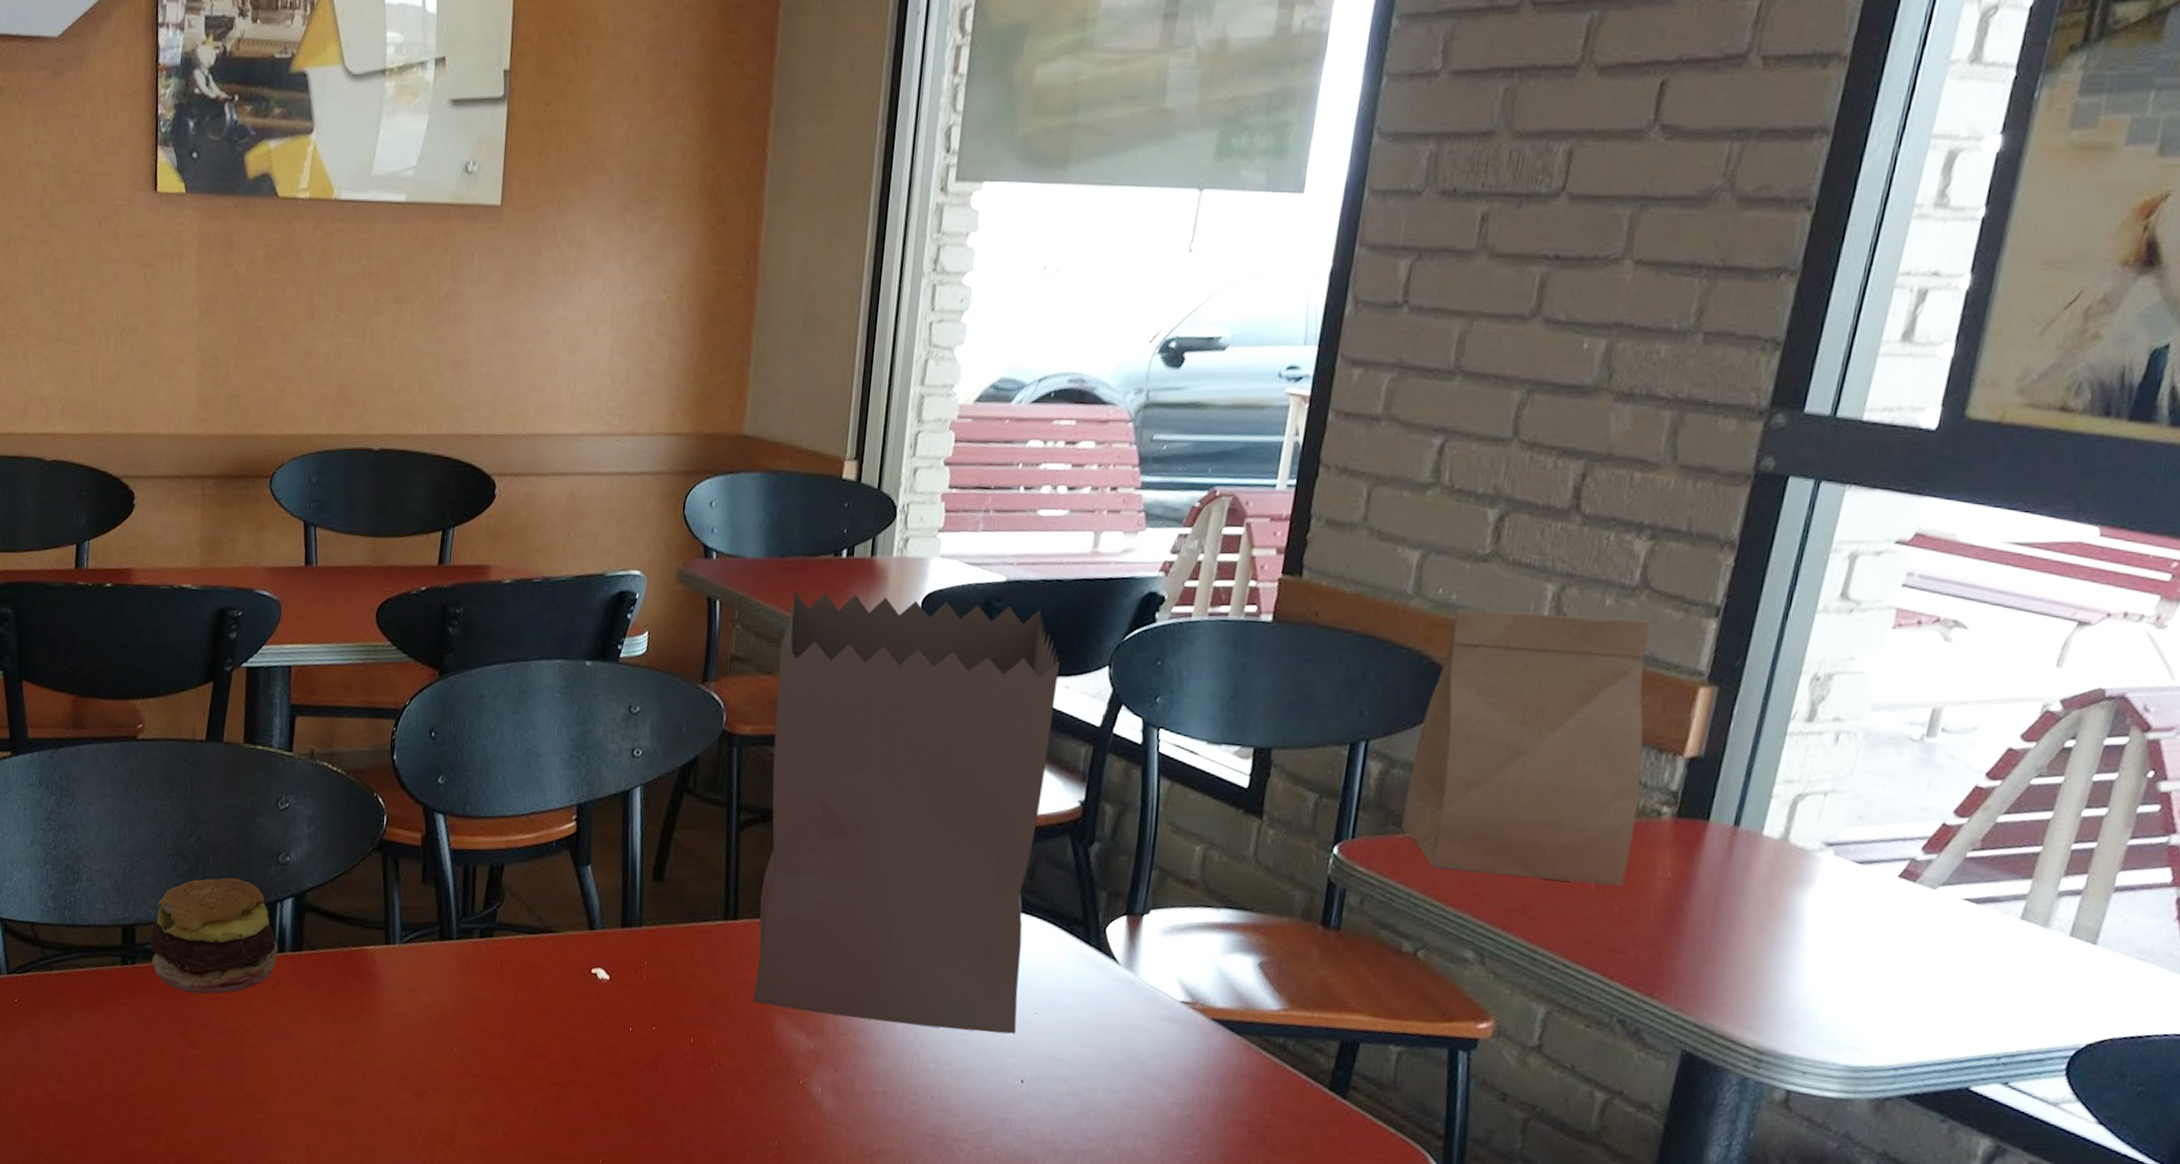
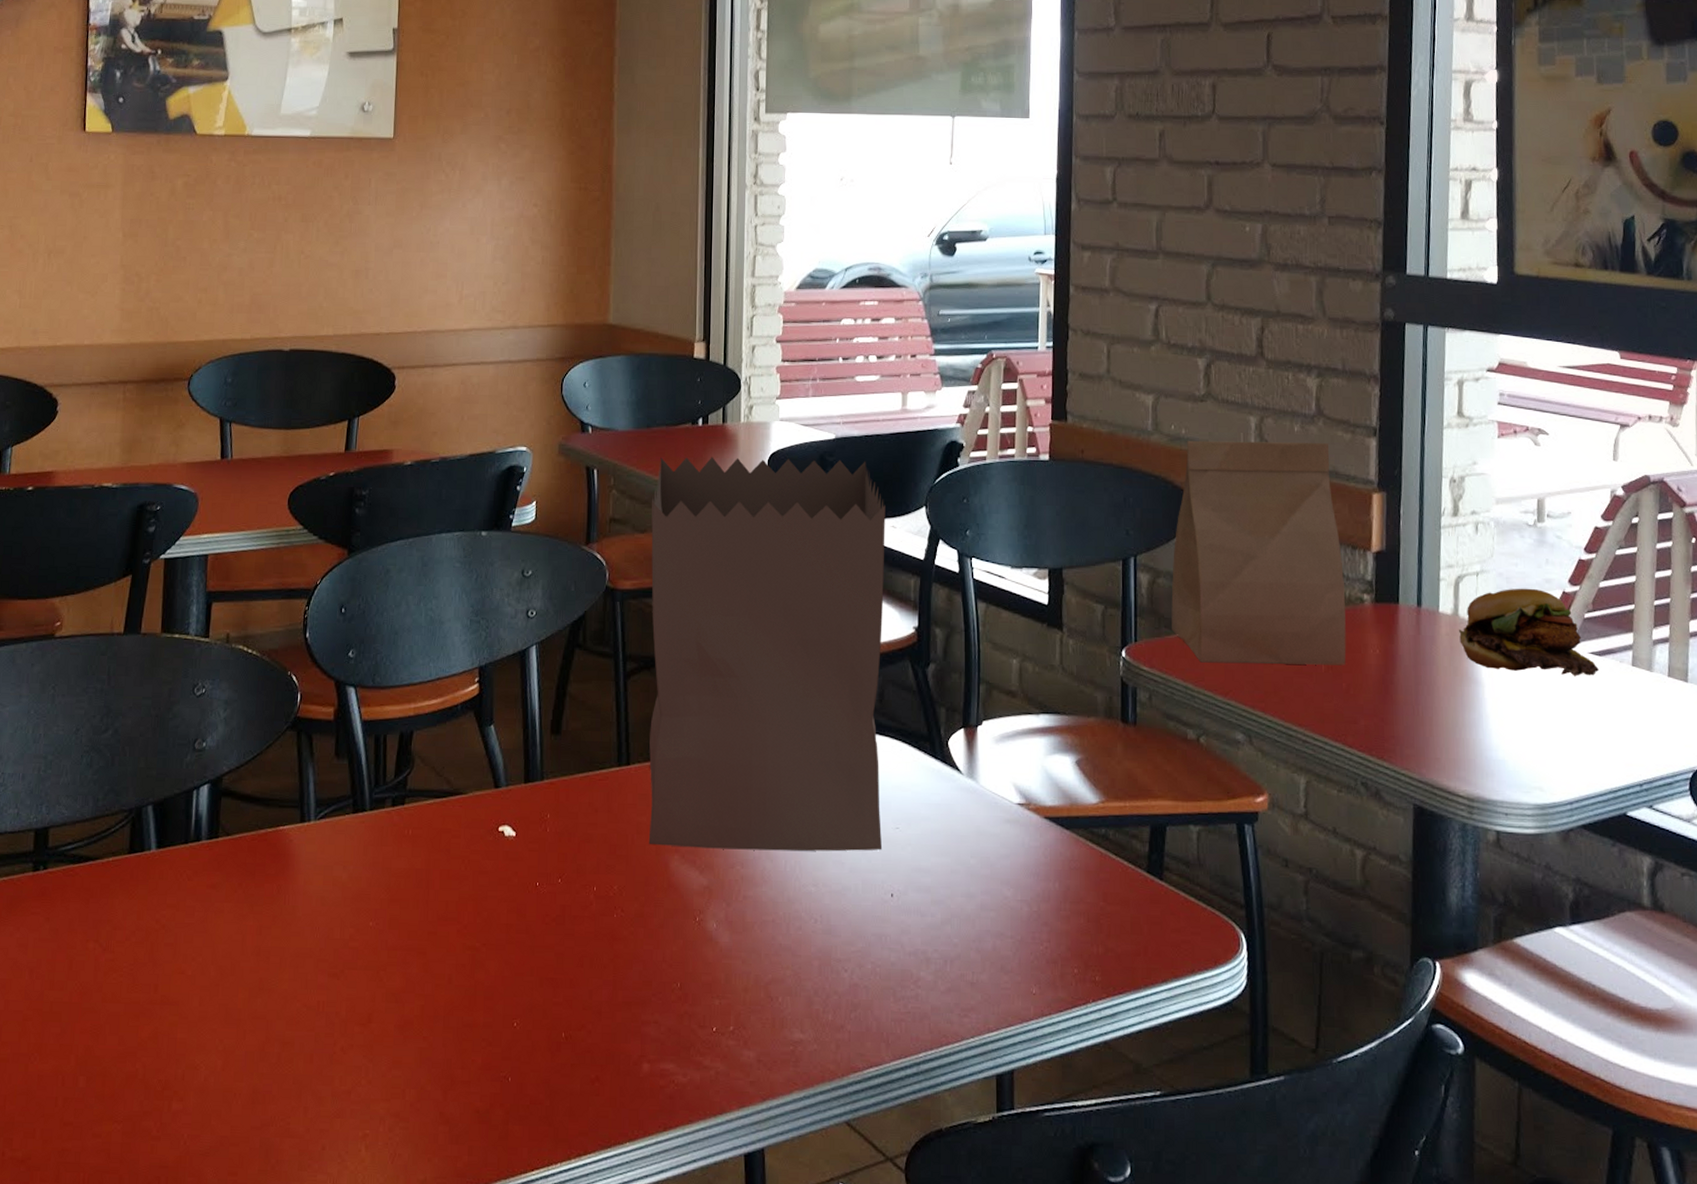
burger: present [150,877,278,994] -> none [63,769,194,894]
burger: none [1783,814,1972,926] -> present [1458,588,1599,676]

